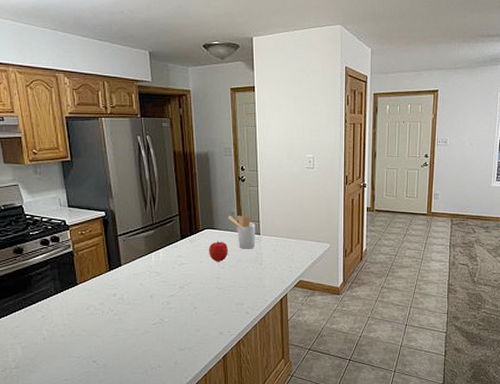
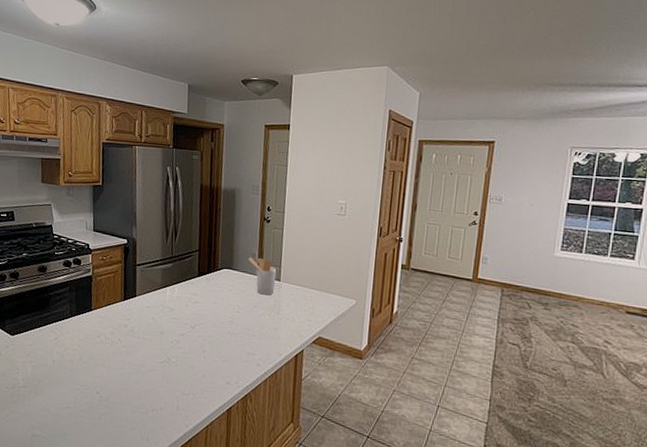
fruit: present [208,241,228,262] -> none [224,283,245,305]

